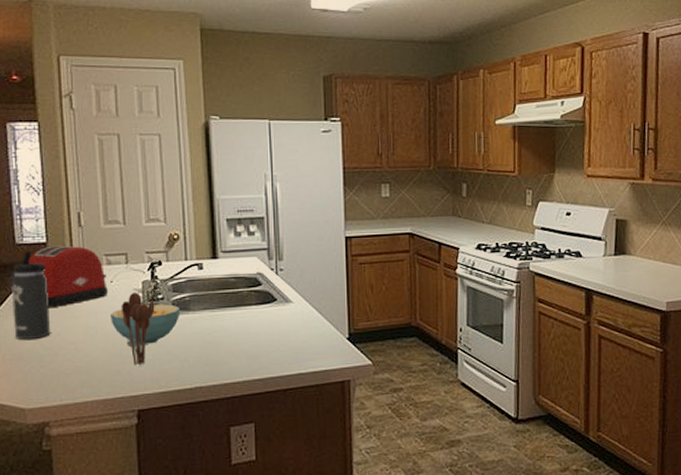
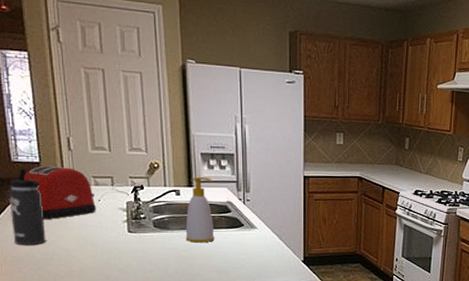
cereal bowl: present [111,304,181,344] -> none [99,222,161,255]
utensil holder: present [121,291,155,366] -> none [108,210,138,273]
soap bottle: none [209,246,243,325] -> present [185,176,215,243]

